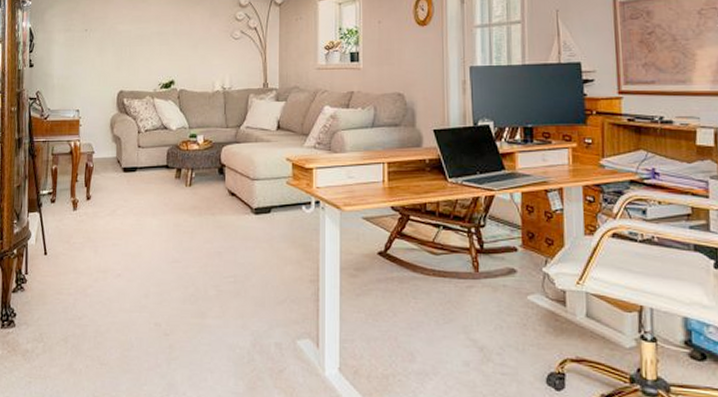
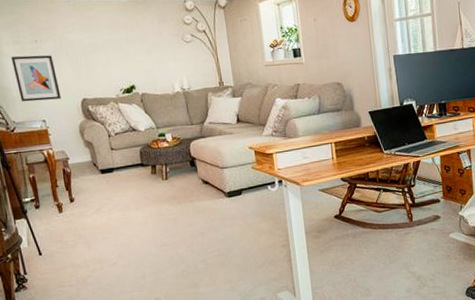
wall art: none [59,43,100,90] -> present [10,55,61,102]

